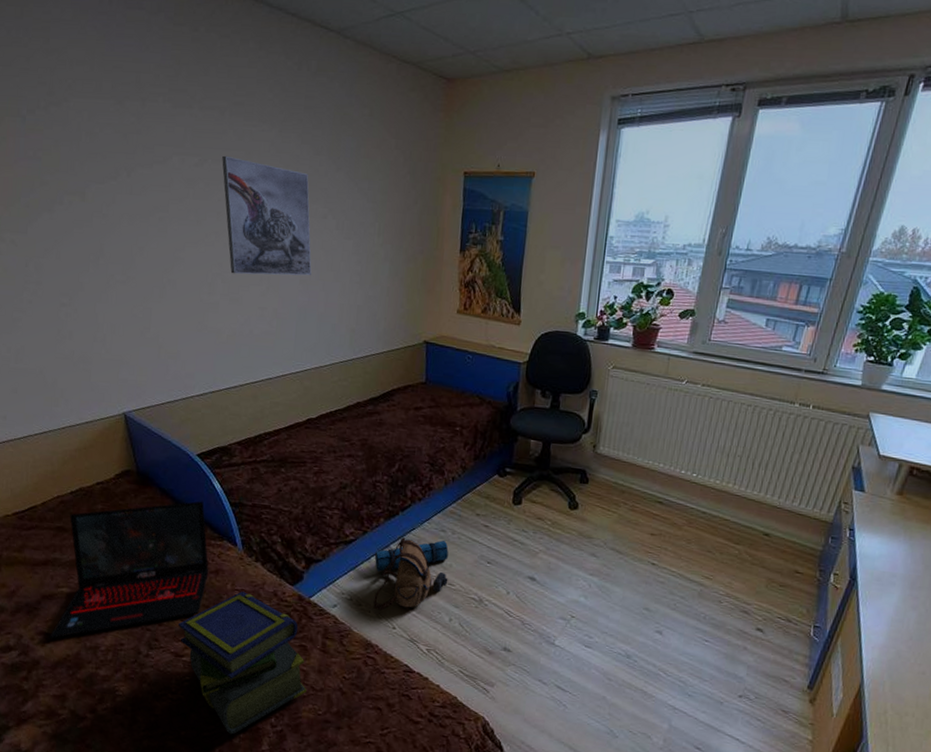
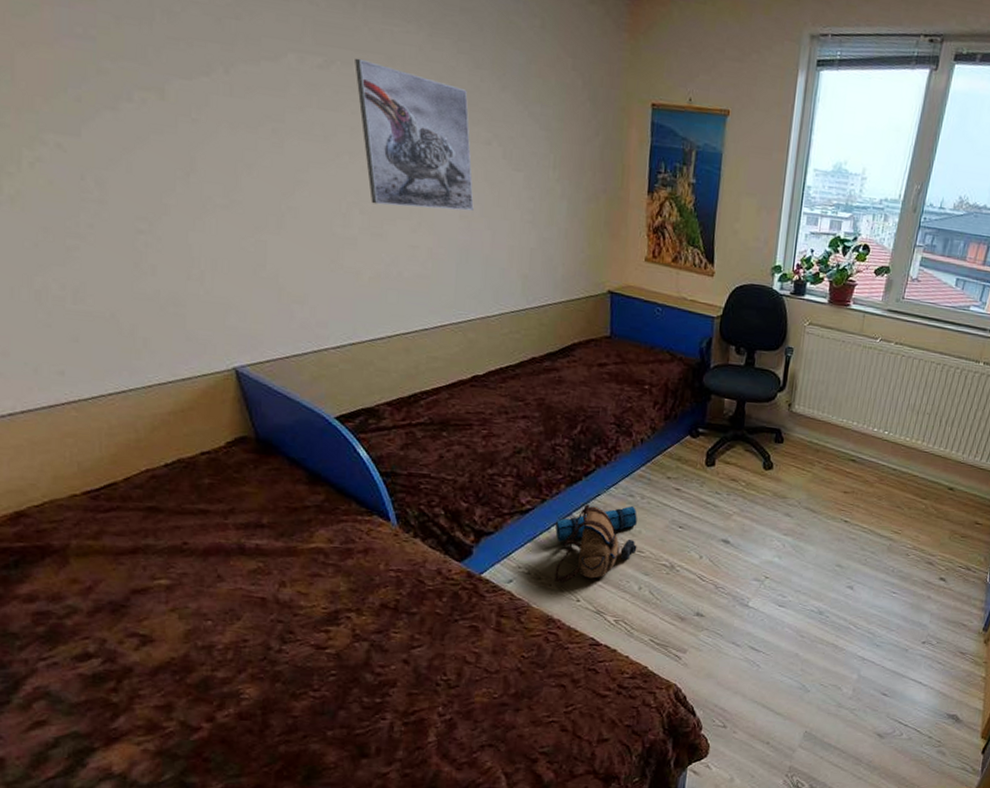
laptop: present [49,501,209,639] -> none [144,471,356,641]
stack of books: present [177,591,307,735] -> none [318,571,479,729]

